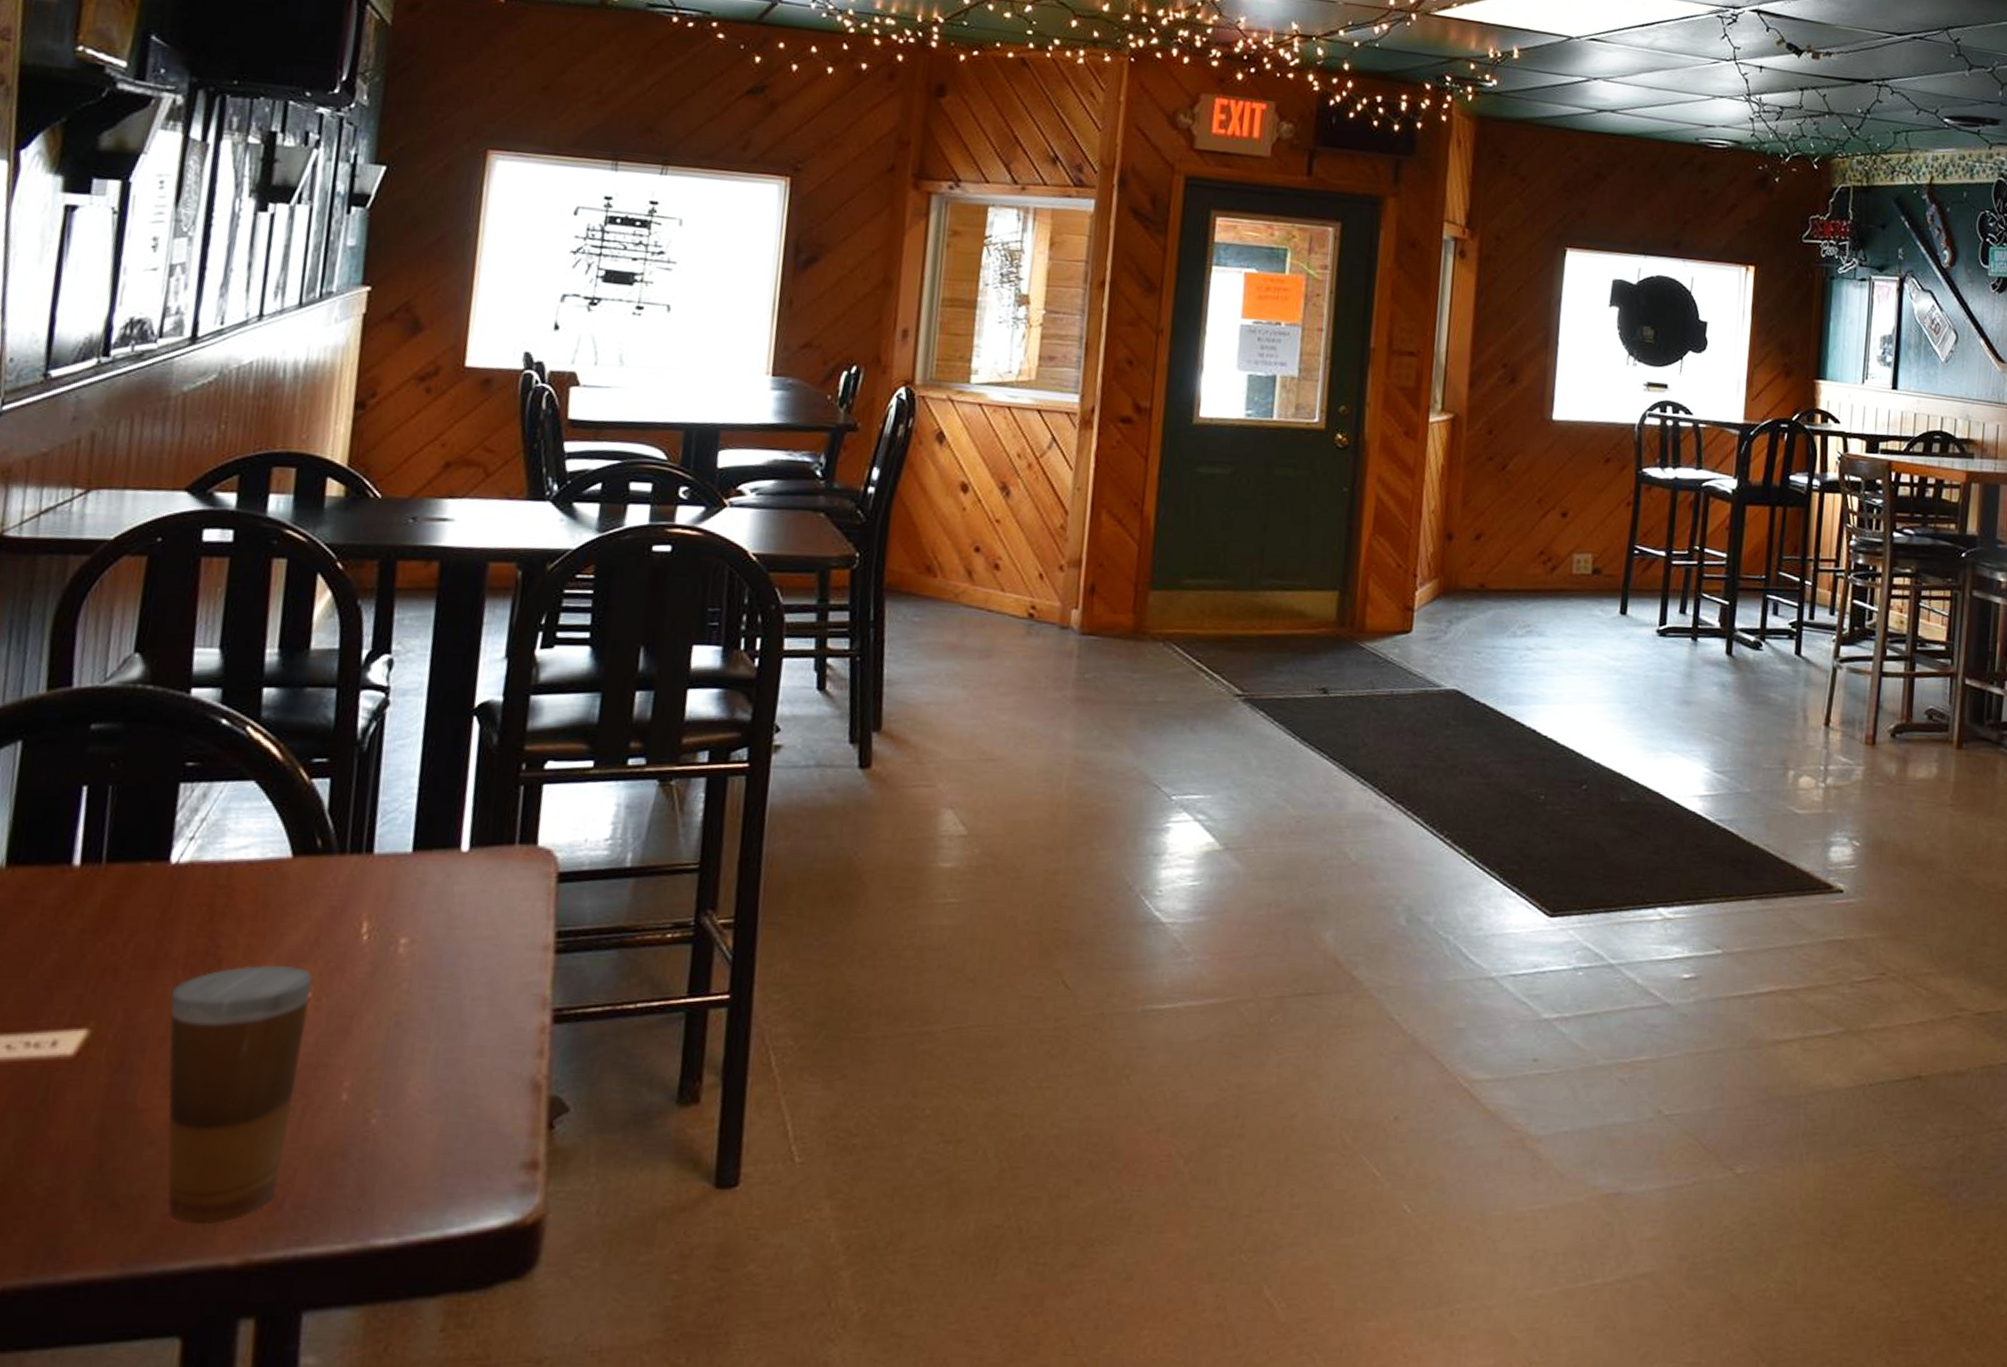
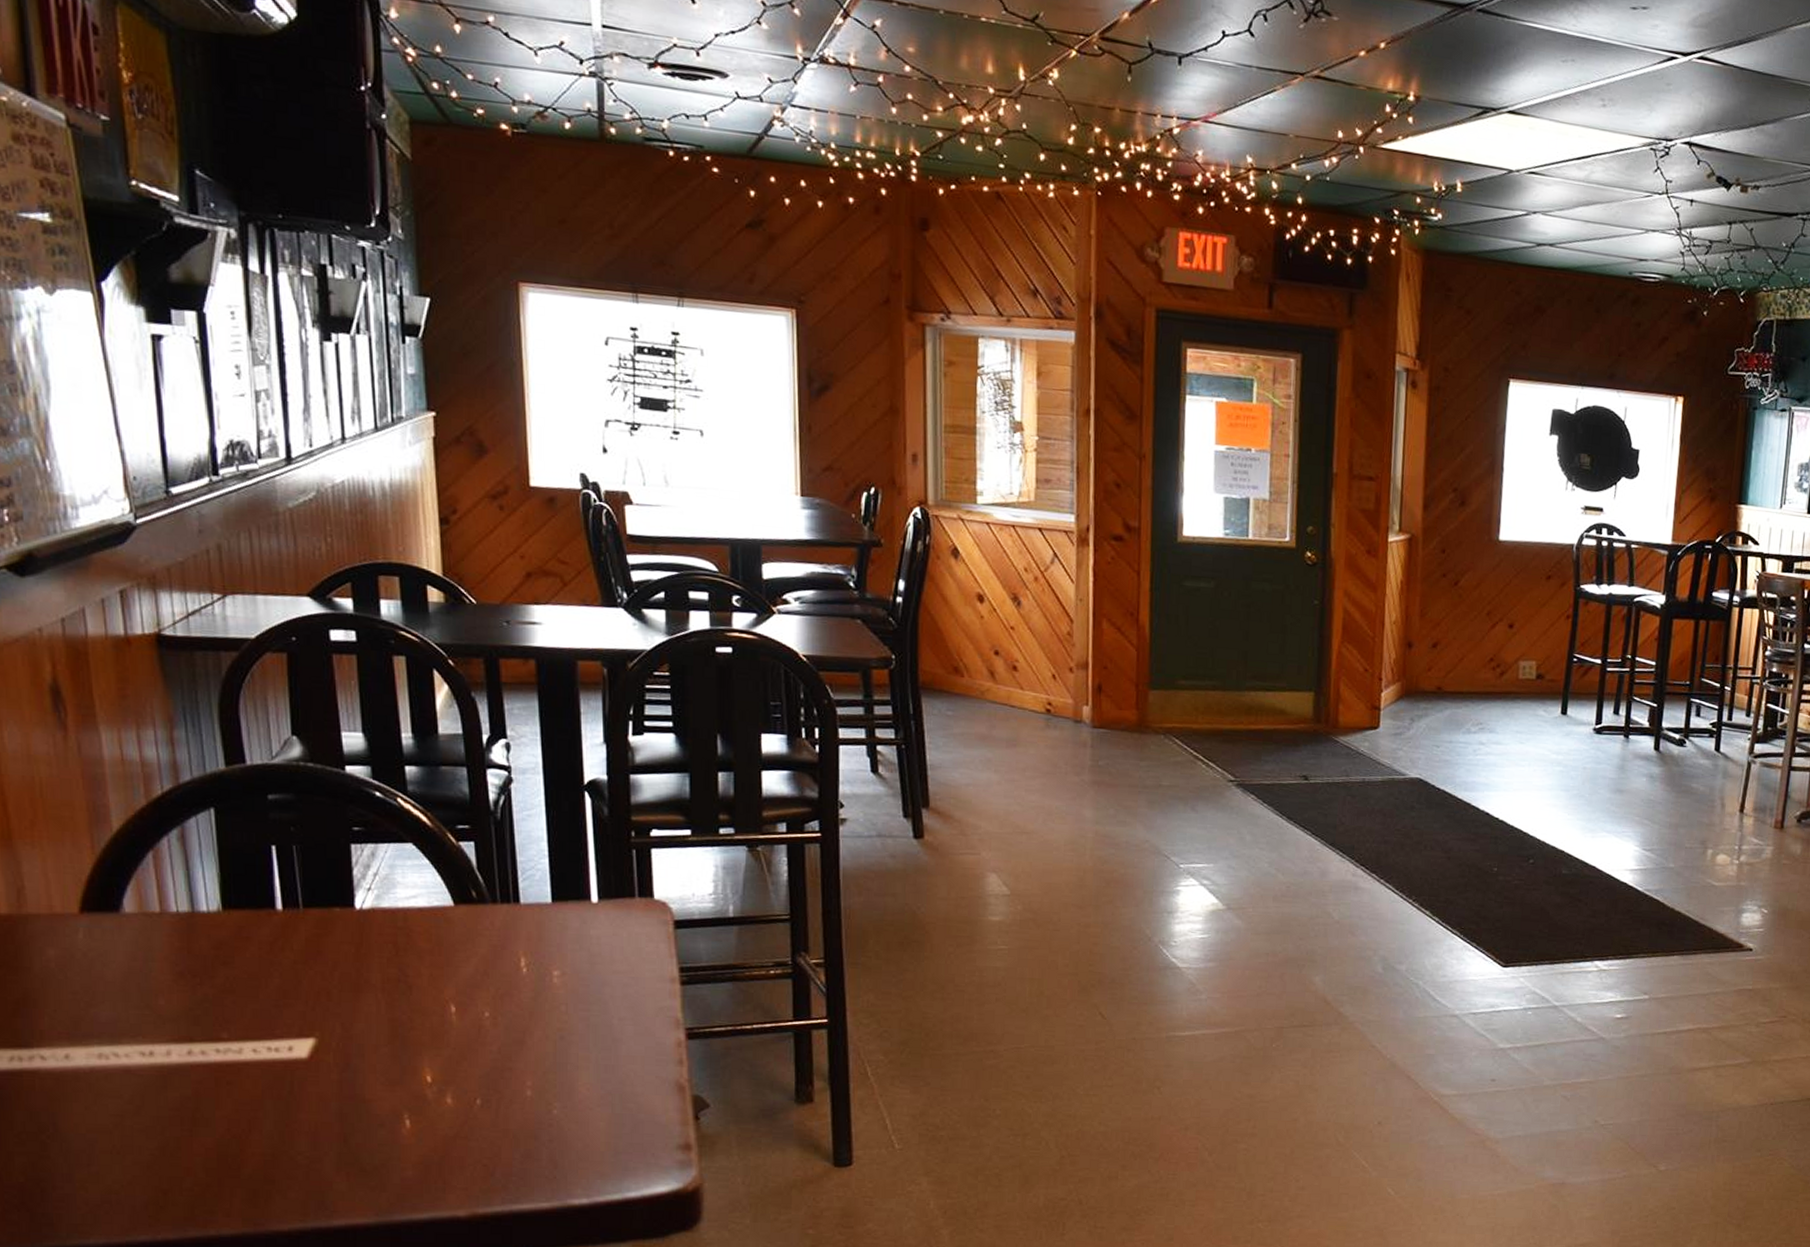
beverage cup: present [167,965,313,1224] -> none [376,991,489,1186]

